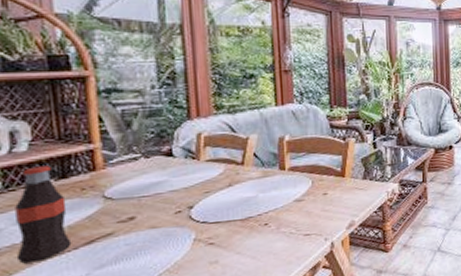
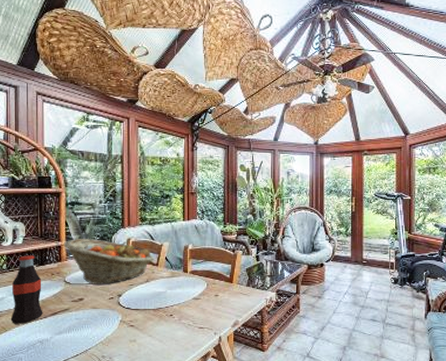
fruit basket: none [99,137,237,197] -> present [64,239,154,284]

